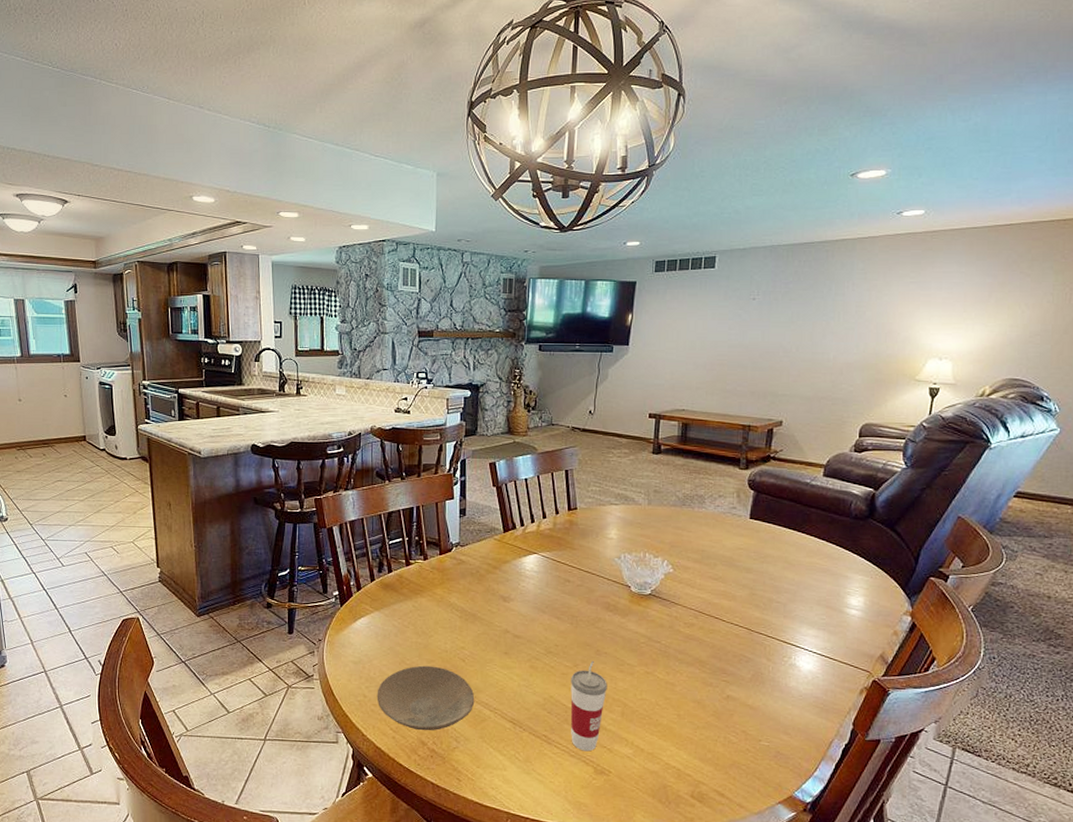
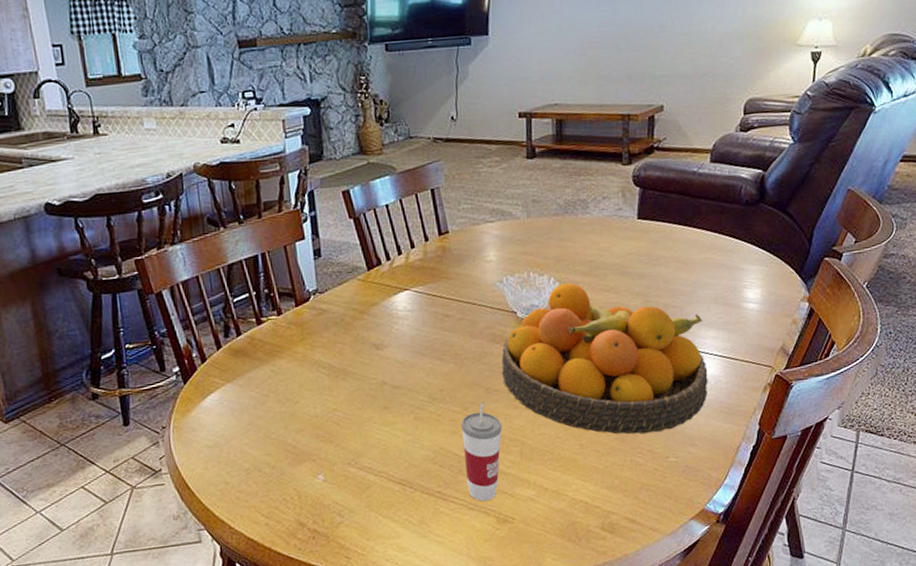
plate: present [376,665,475,731] -> none [240,435,356,512]
fruit bowl: none [612,567,806,715] -> present [501,282,708,435]

